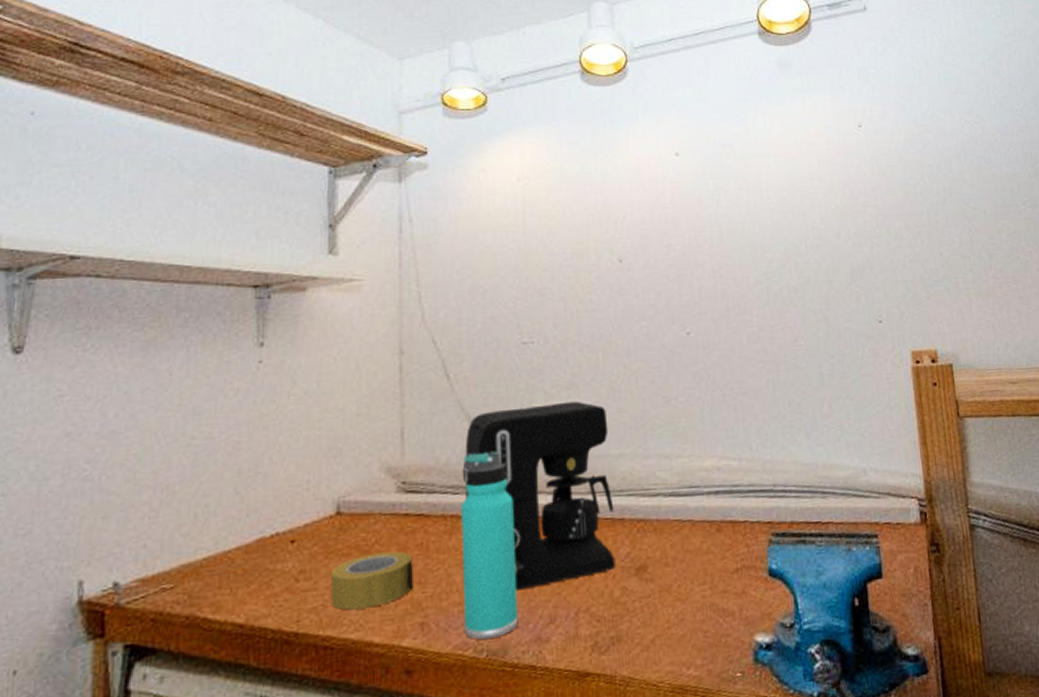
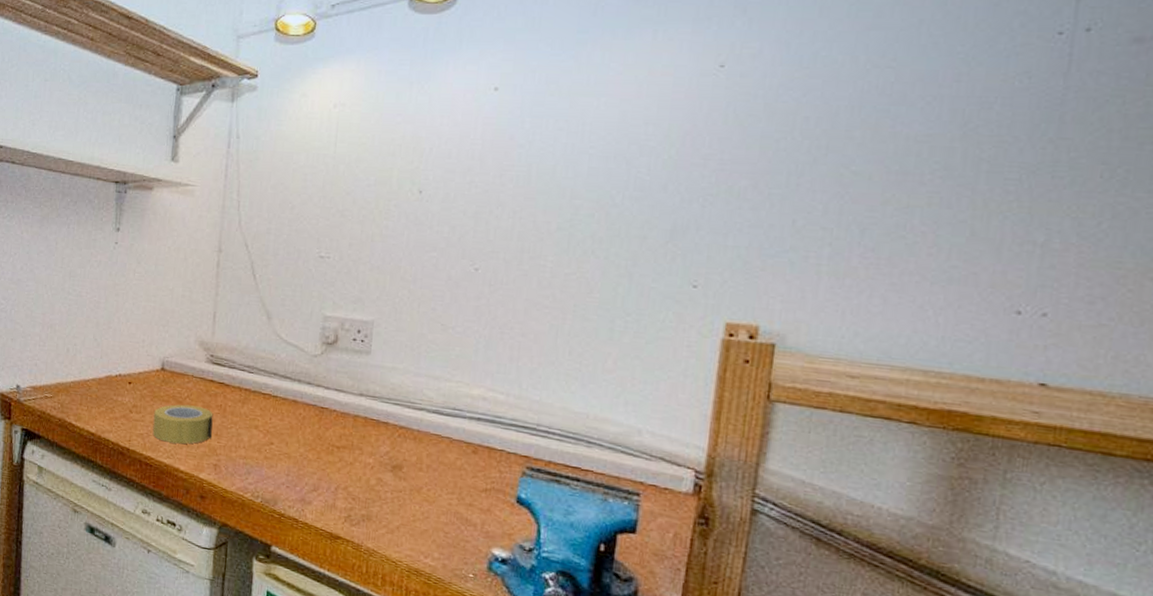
thermos bottle: present [461,451,518,640] -> none [246,342,296,490]
coffee maker: present [465,401,616,591] -> none [258,311,386,463]

